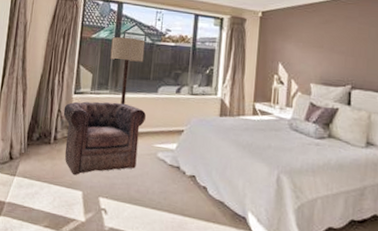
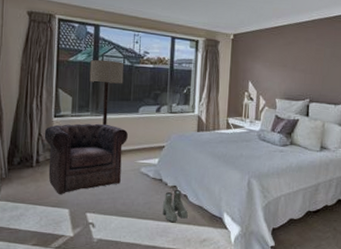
boots: none [179,179,207,217] -> present [162,189,188,222]

